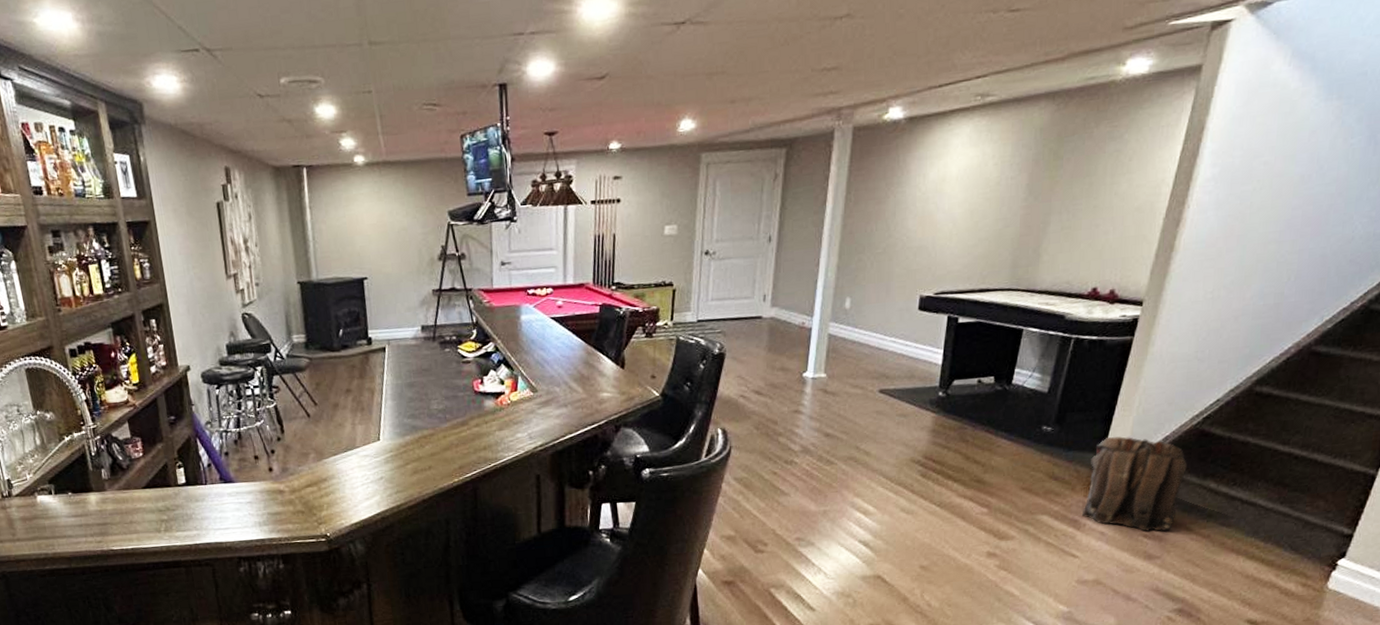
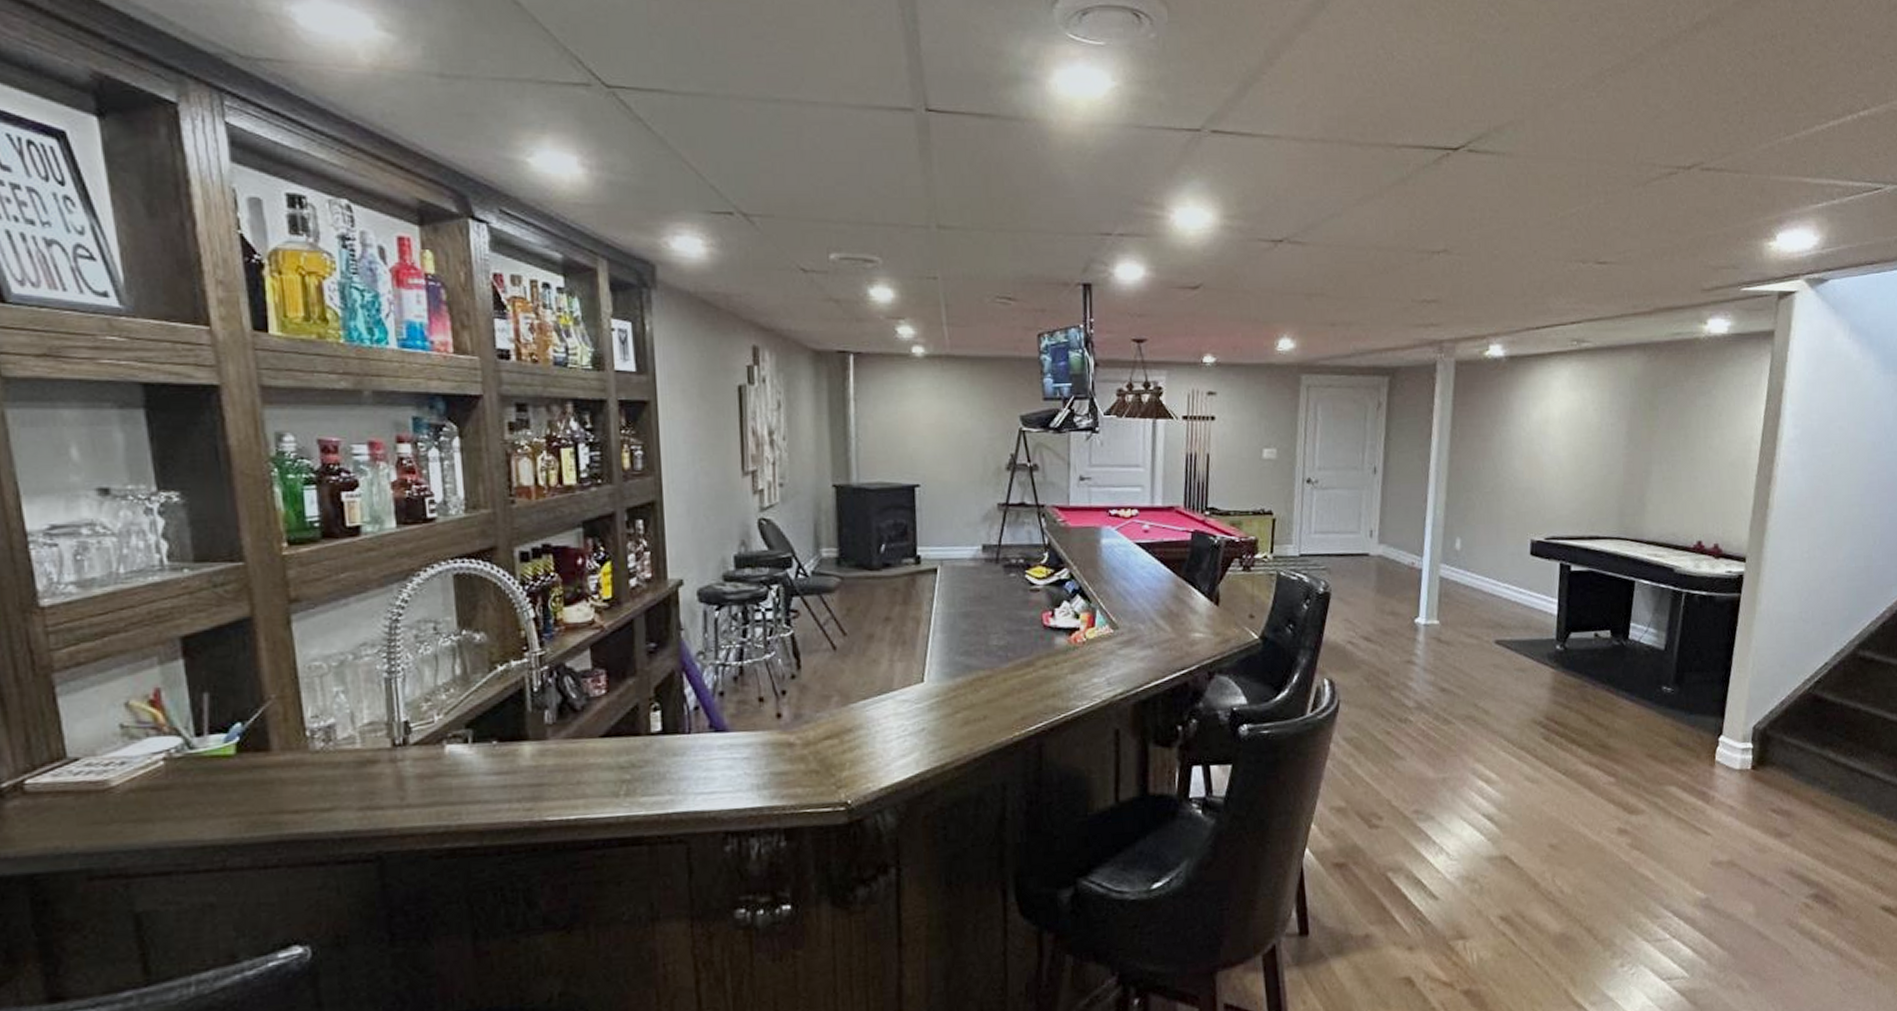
backpack: present [1081,436,1188,531] -> none [1709,700,1806,806]

